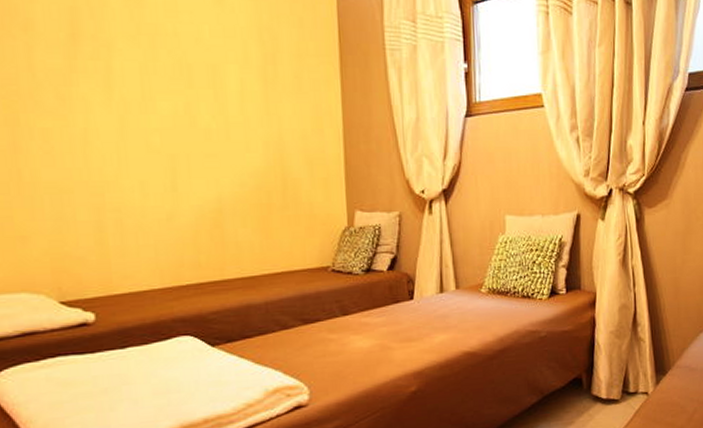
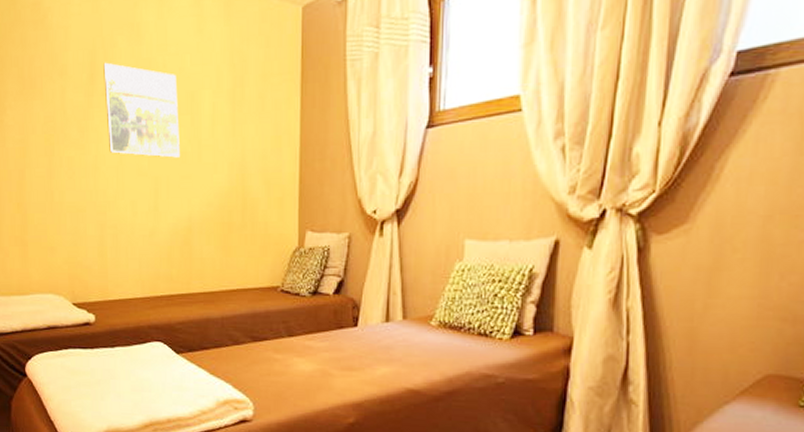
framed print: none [90,22,202,134] -> present [103,62,180,158]

